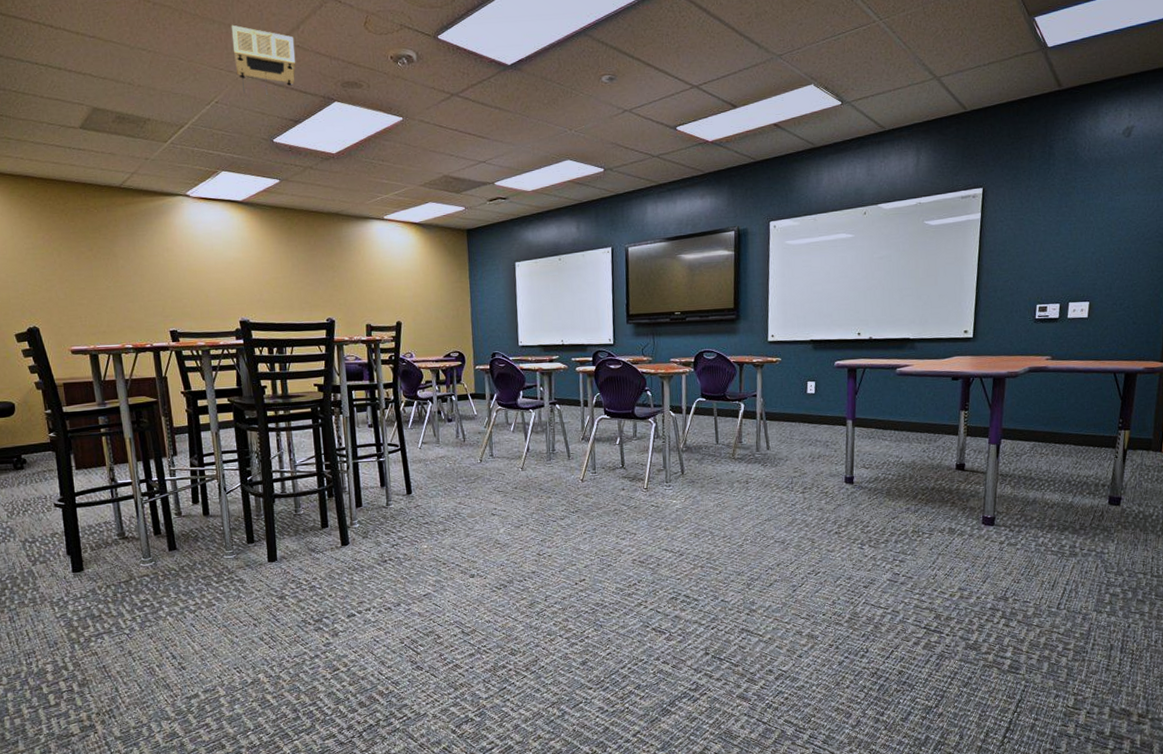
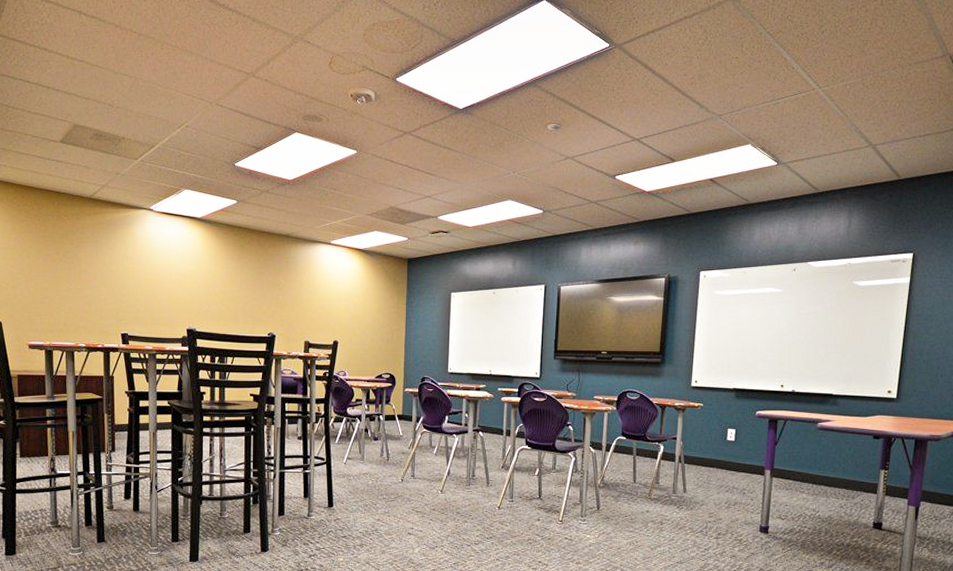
projector: present [231,24,296,95] -> none [207,57,264,122]

